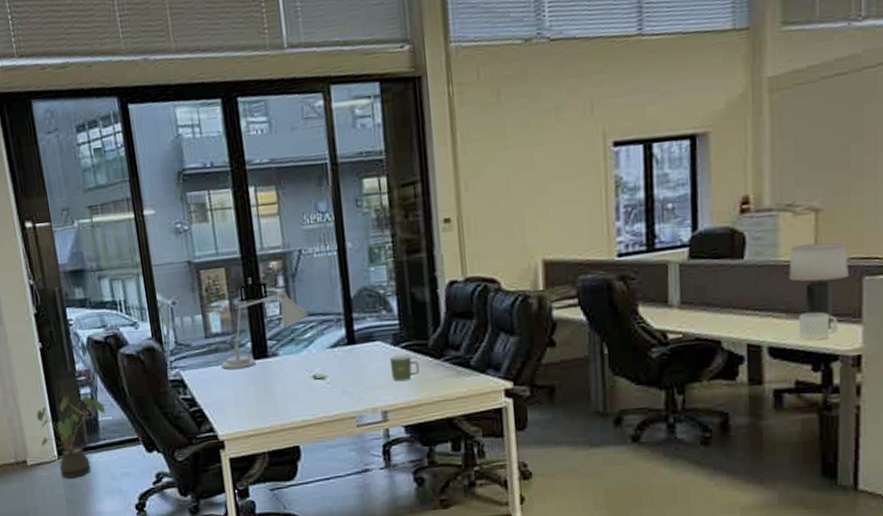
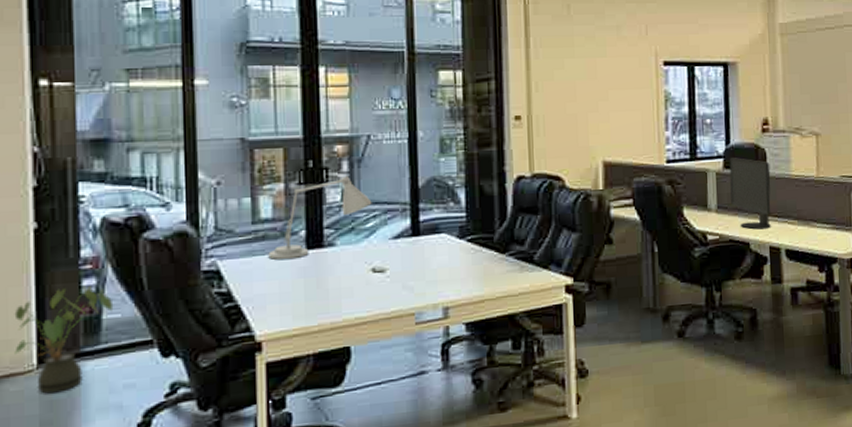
mug: present [389,355,420,382] -> none [454,248,485,277]
computer monitor: none [696,245,751,326] -> present [729,158,771,230]
table lamp: present [789,241,850,329] -> none [799,161,842,235]
mug: present [799,312,837,341] -> none [807,220,835,245]

